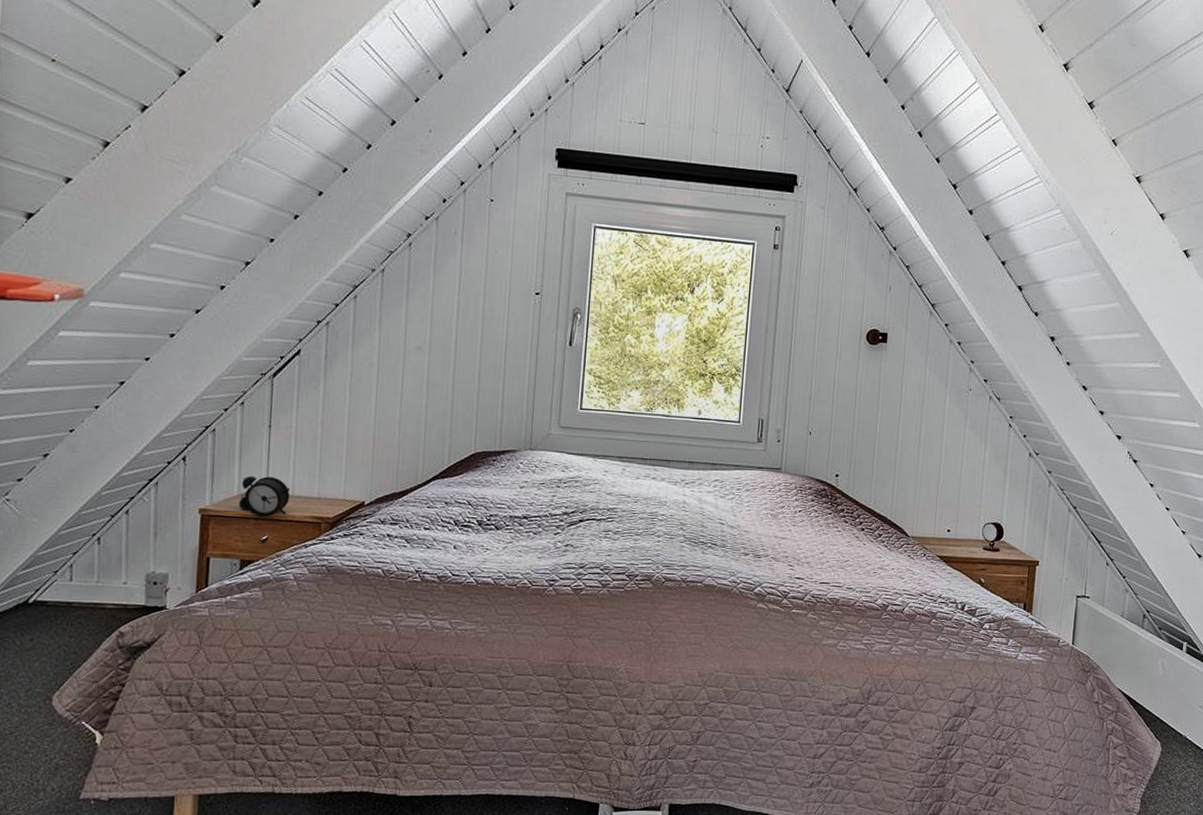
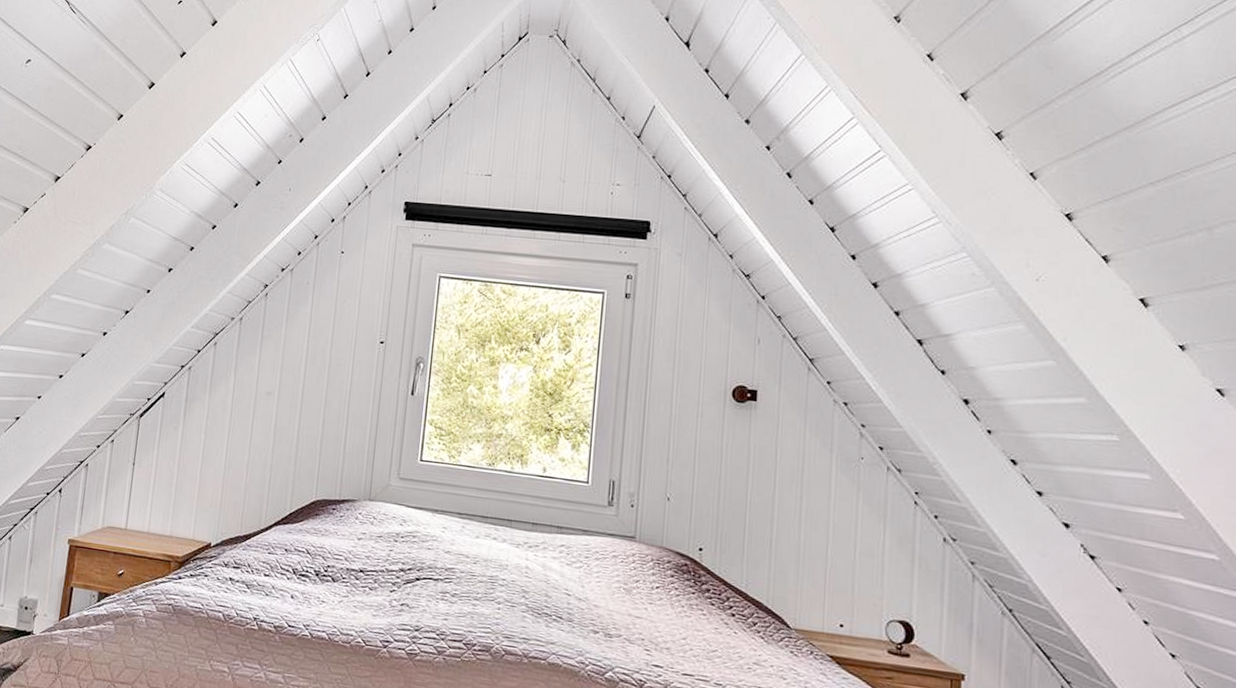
alarm clock: present [238,475,291,517] -> none [101,510,147,552]

